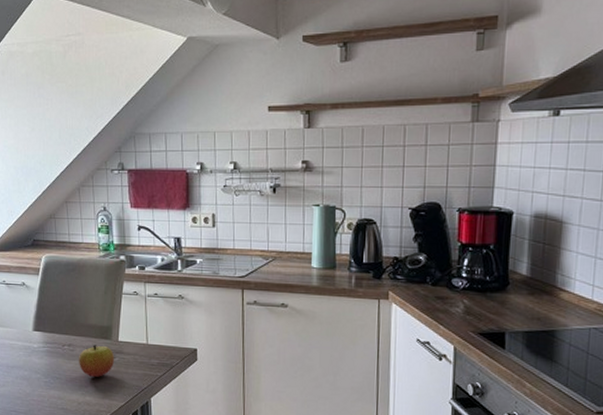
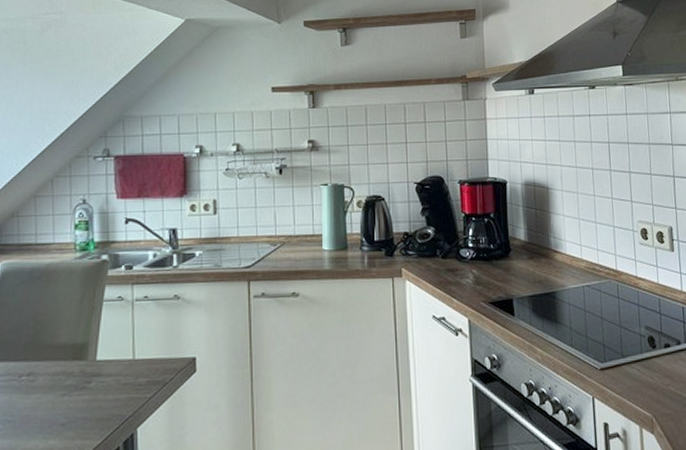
apple: present [79,345,115,377] -> none [41,369,91,412]

